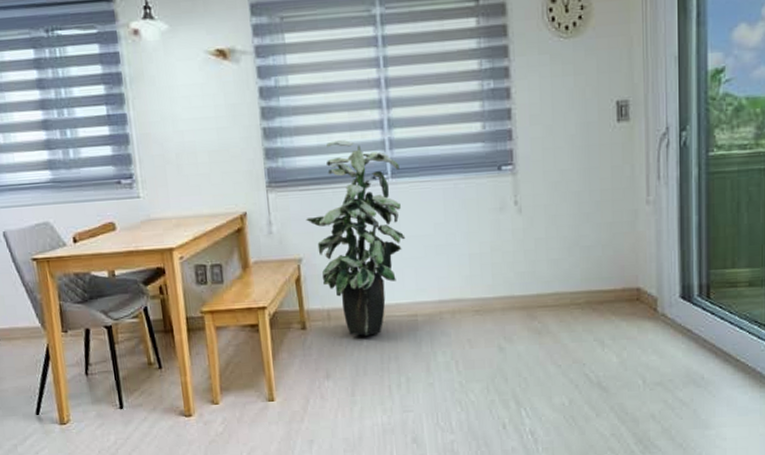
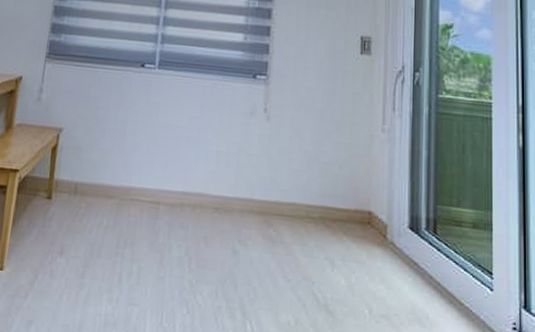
indoor plant: present [306,140,406,336] -> none [74,27,167,216]

